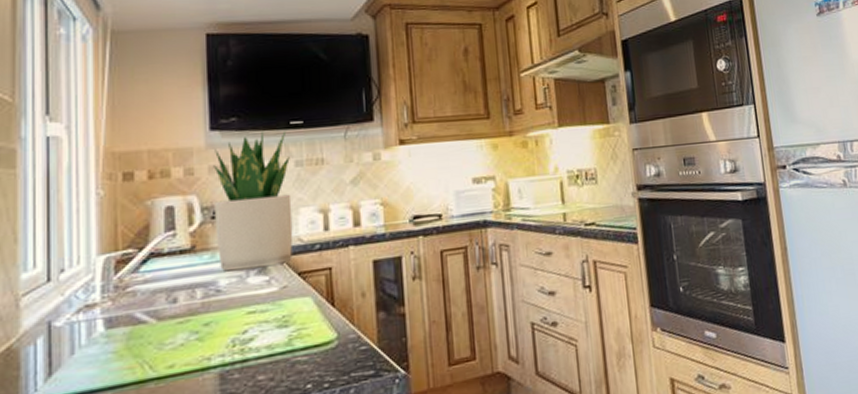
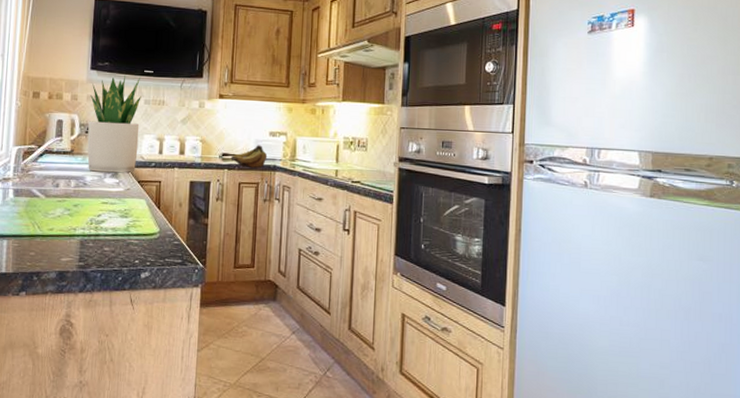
fruit: none [425,197,474,230] -> present [231,145,268,169]

